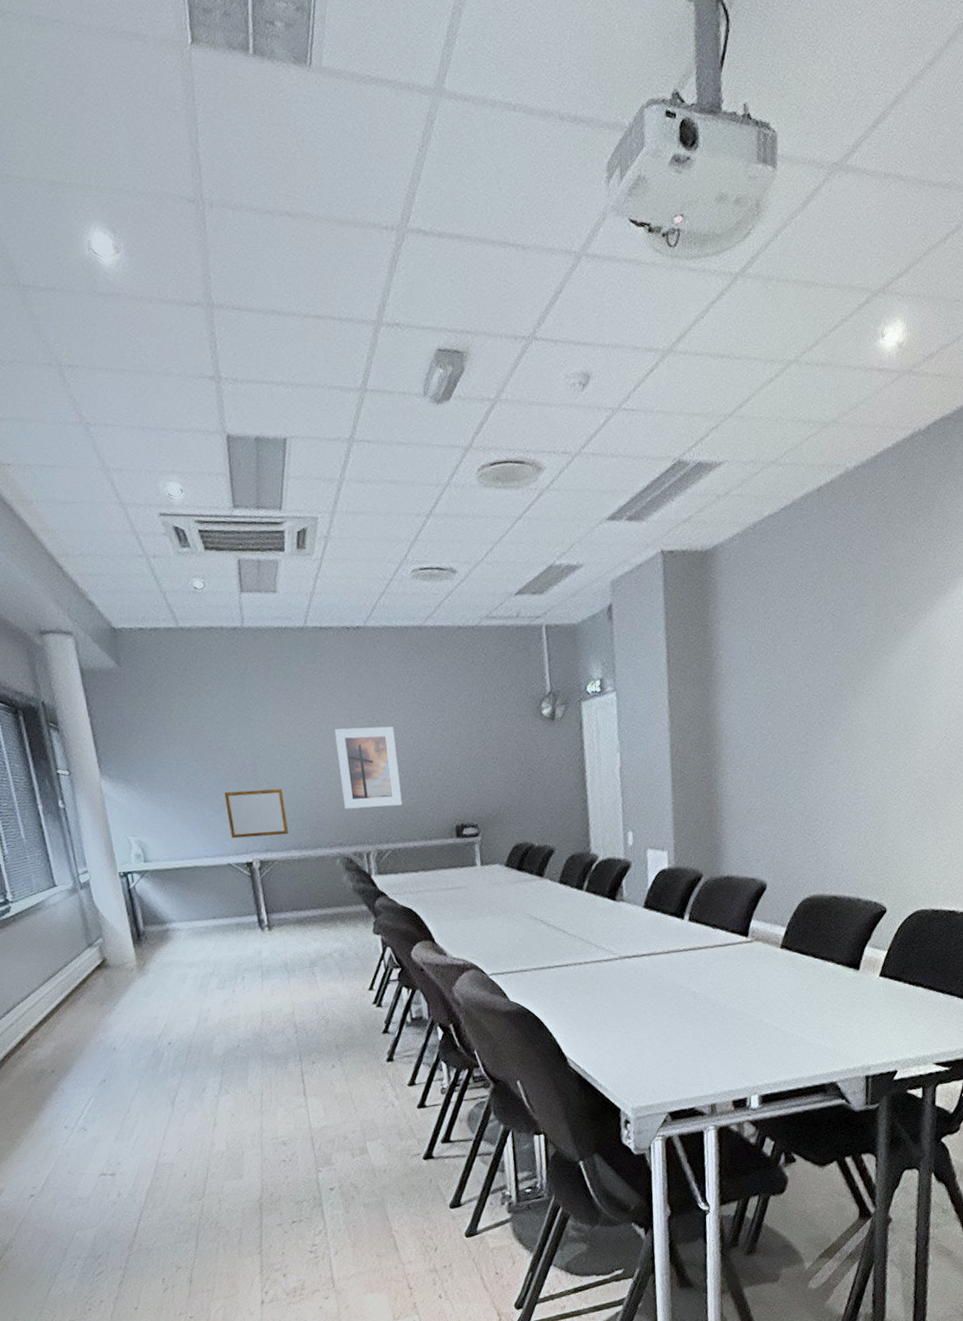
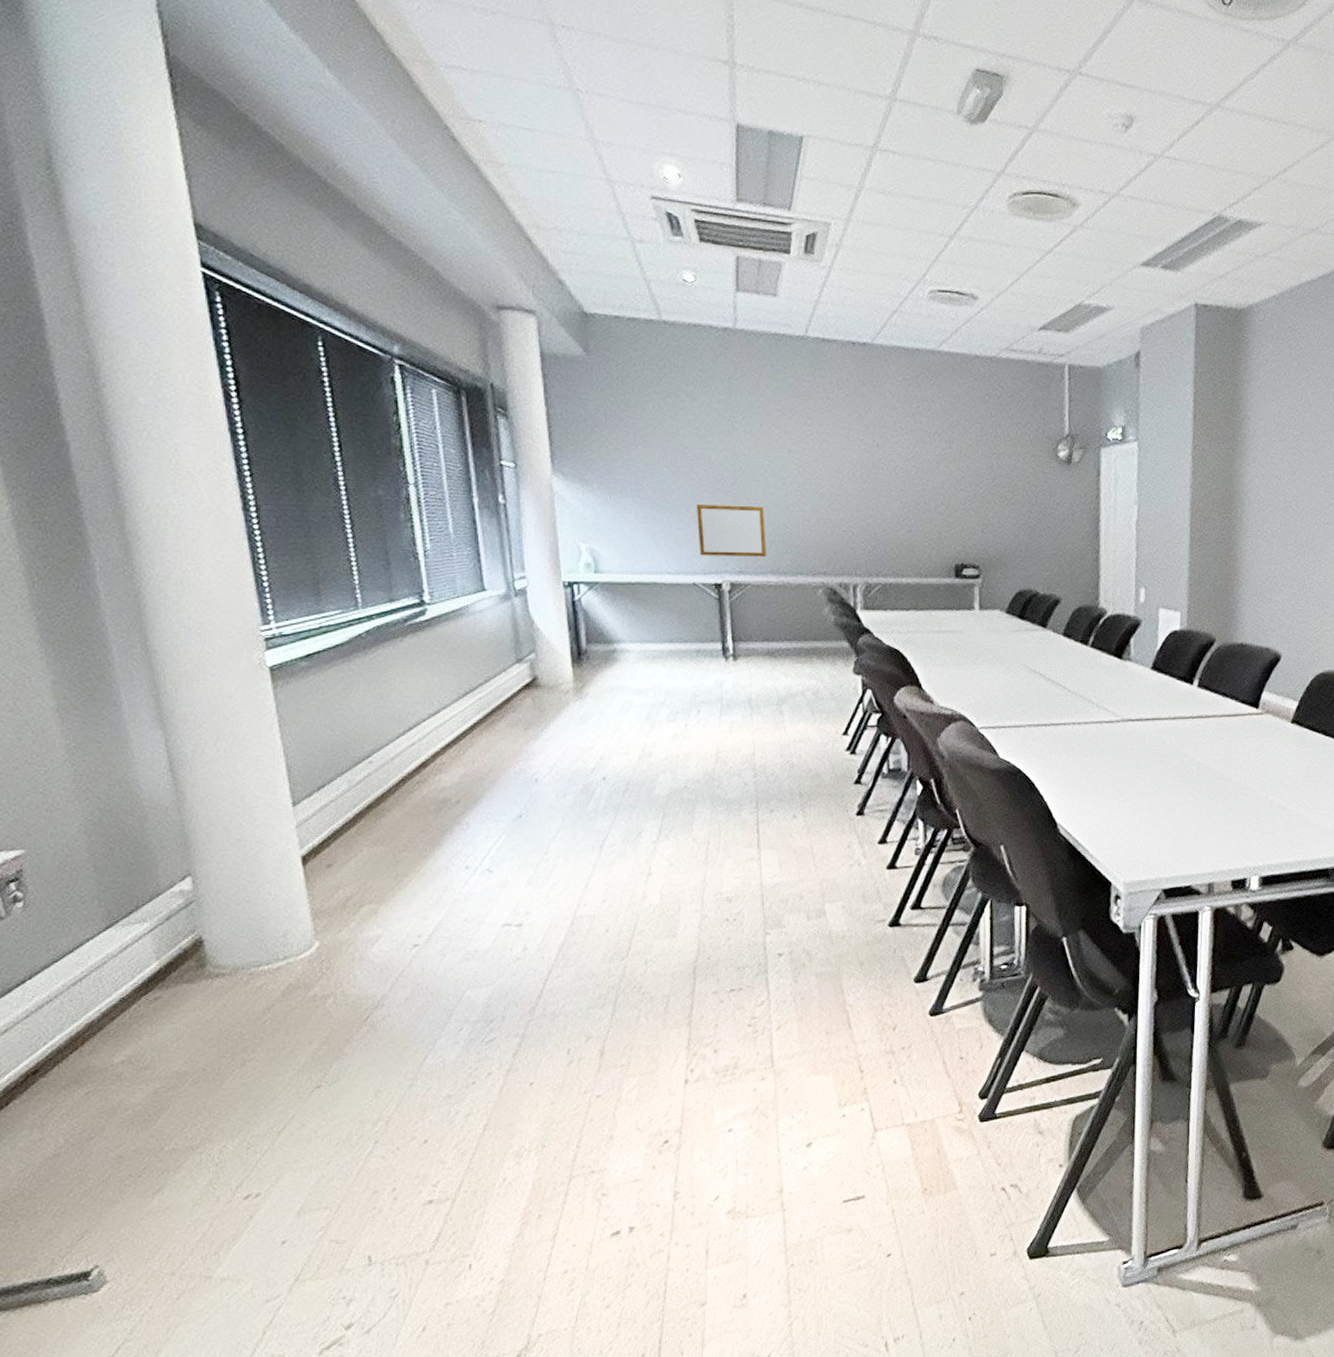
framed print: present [334,726,403,809] -> none [829,448,898,537]

